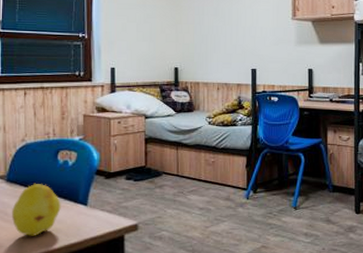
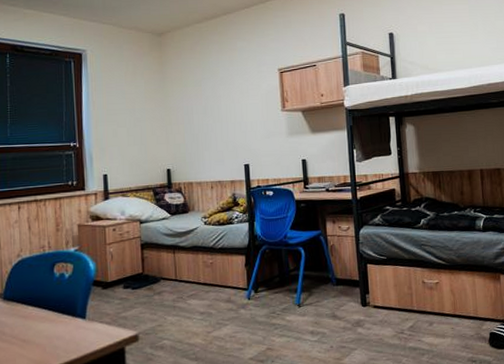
fruit: present [12,183,61,236] -> none [10,299,59,355]

